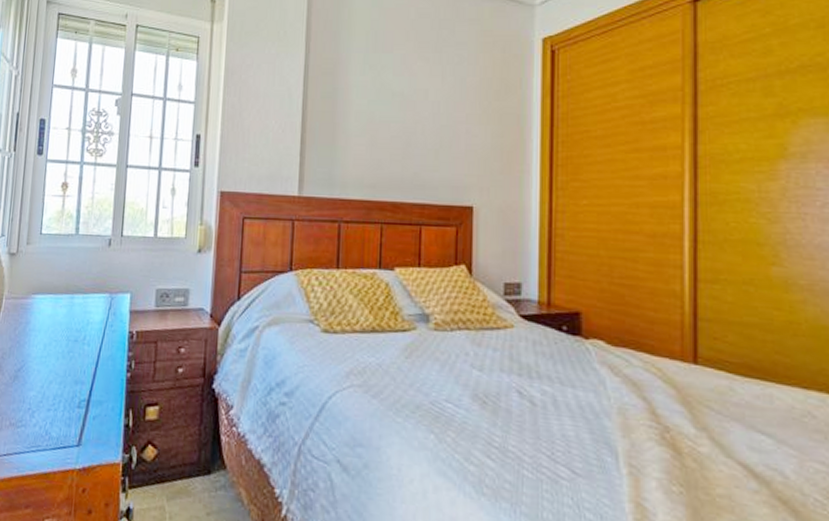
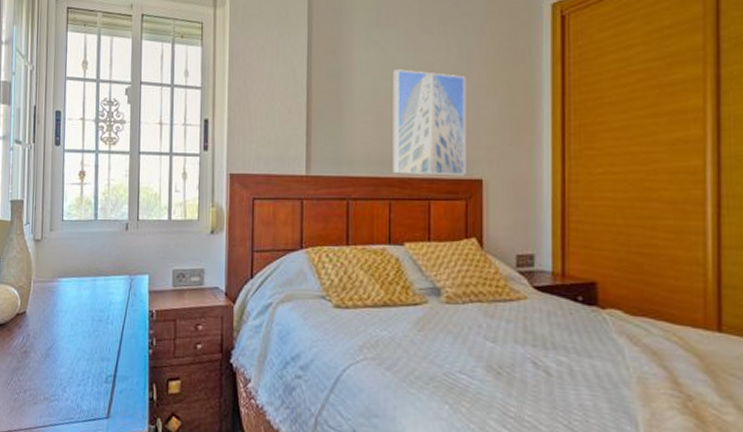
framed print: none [385,94,460,203] -> present [392,69,466,176]

